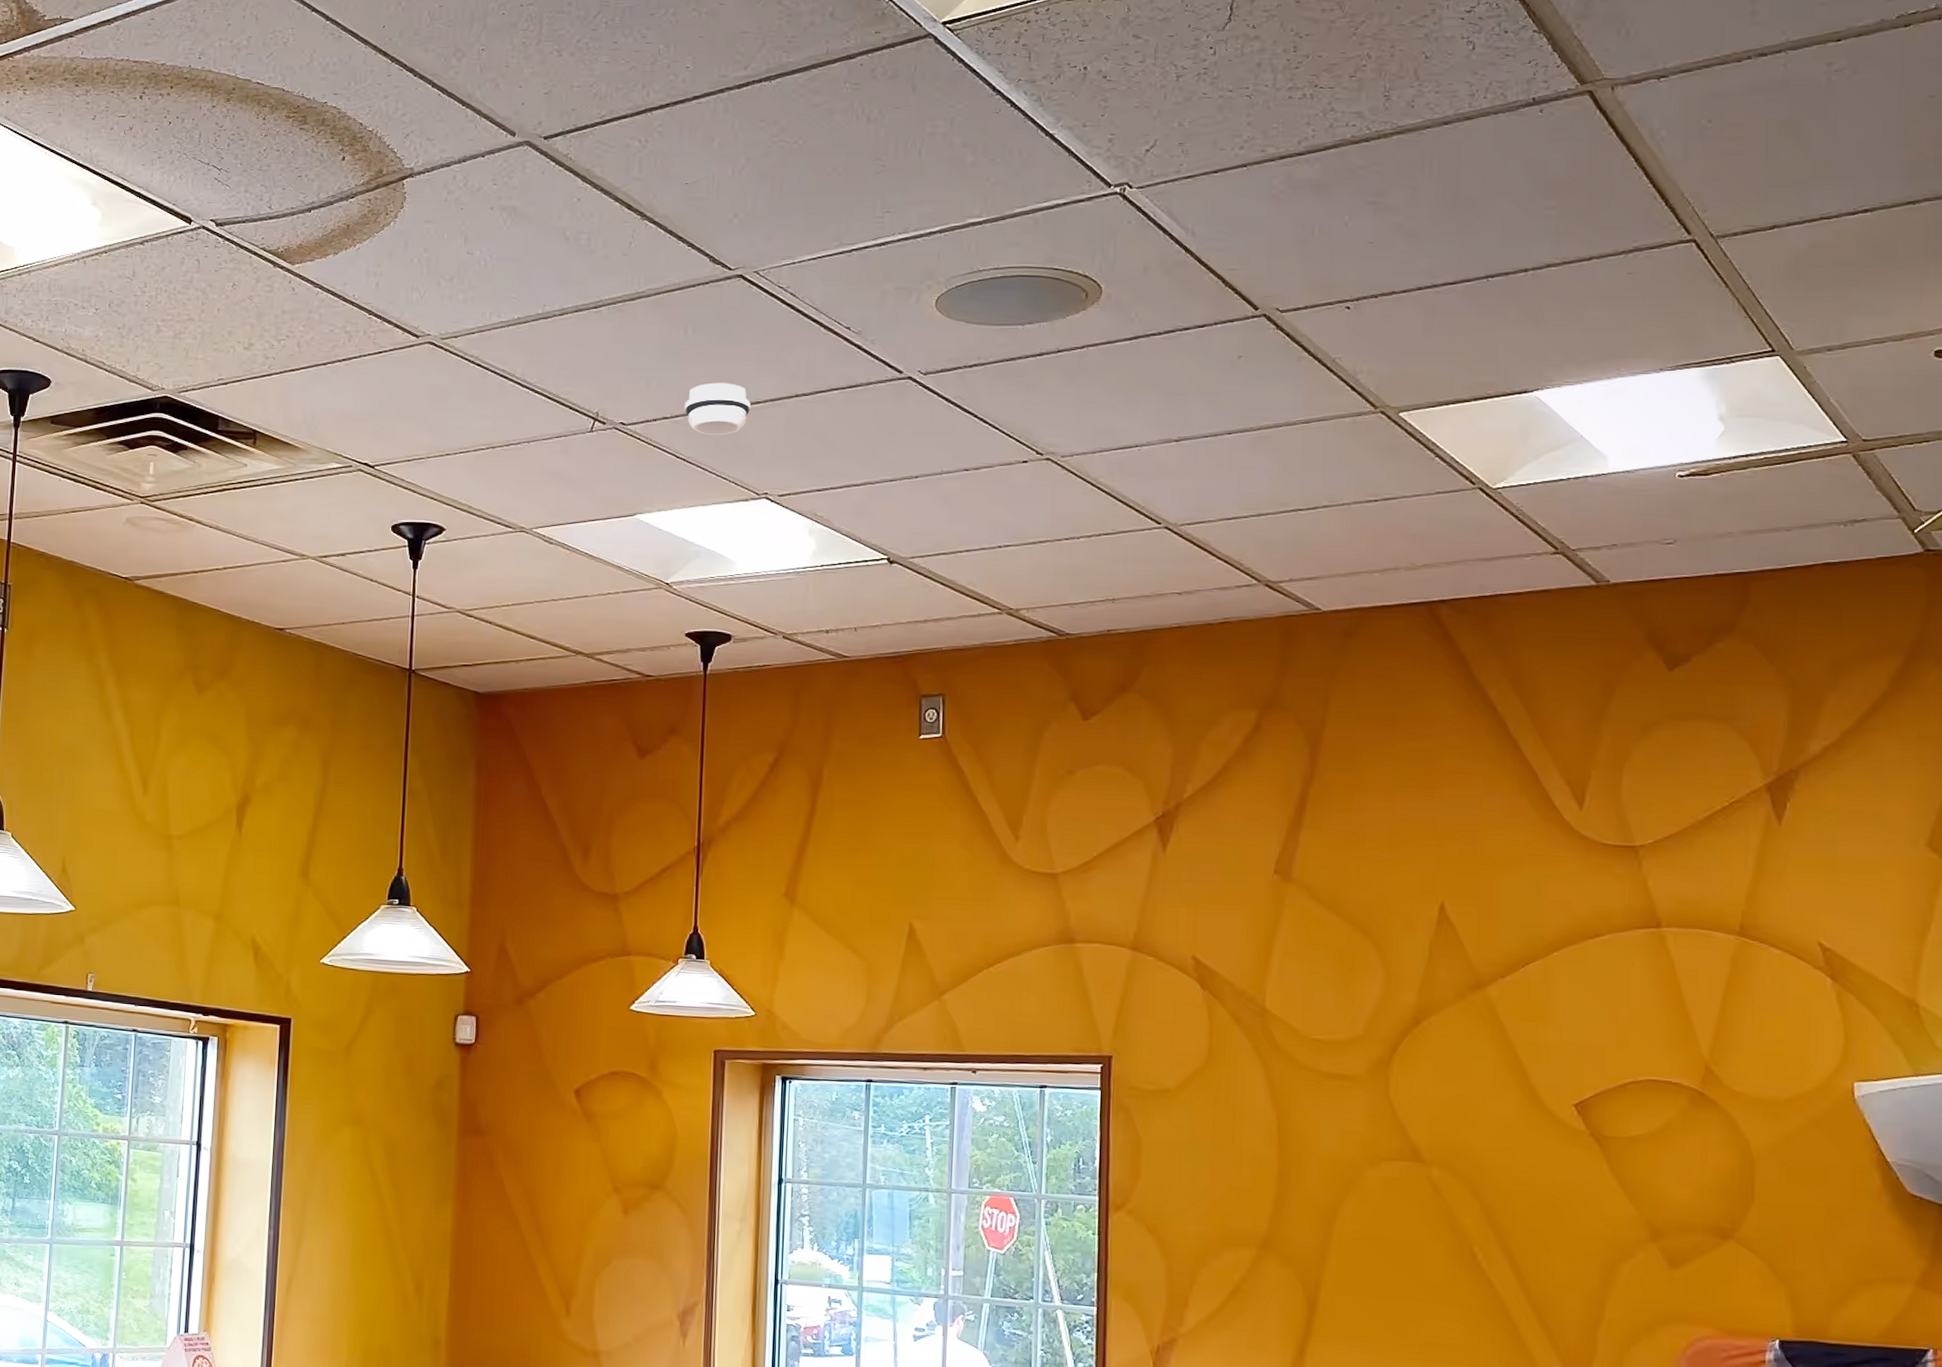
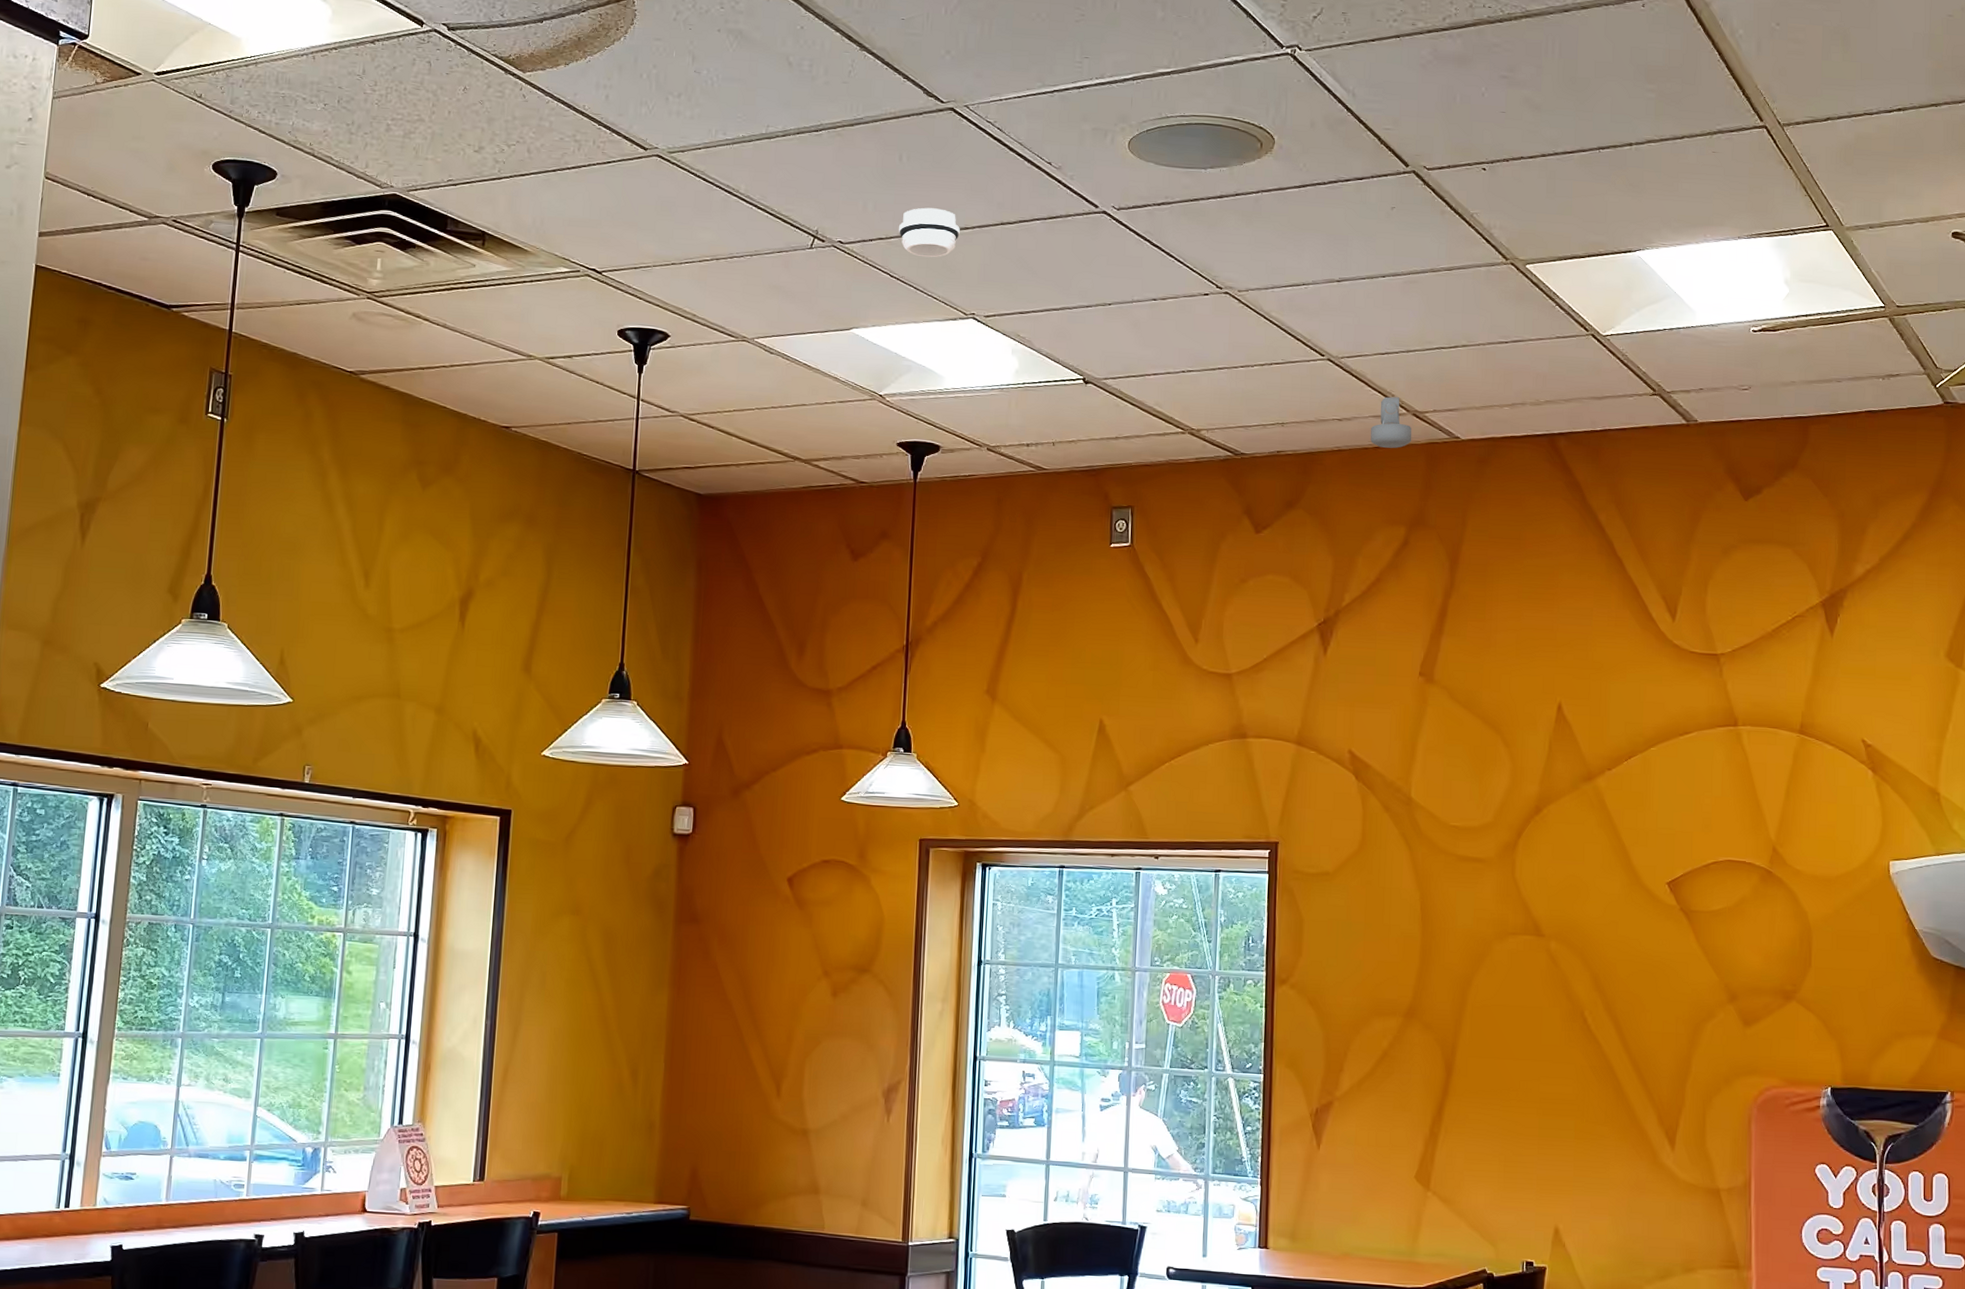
security camera: none [1215,566,1264,623] -> present [1370,396,1412,448]

